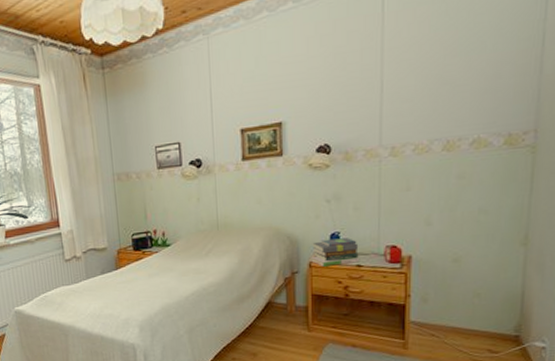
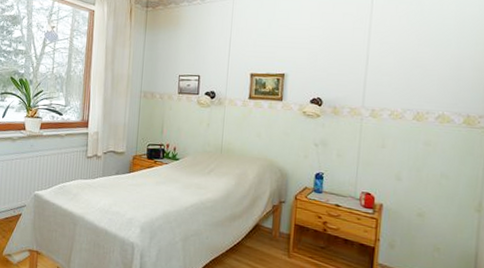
books: present [311,238,359,267] -> none [297,177,339,203]

